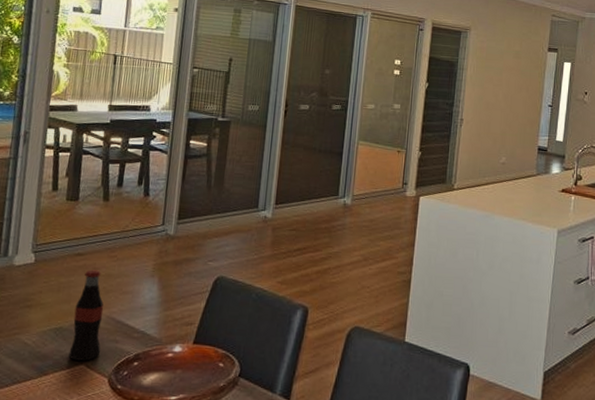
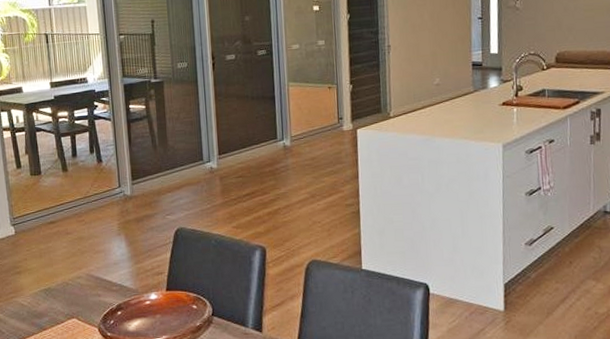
bottle: present [68,269,104,361] -> none [57,234,87,315]

